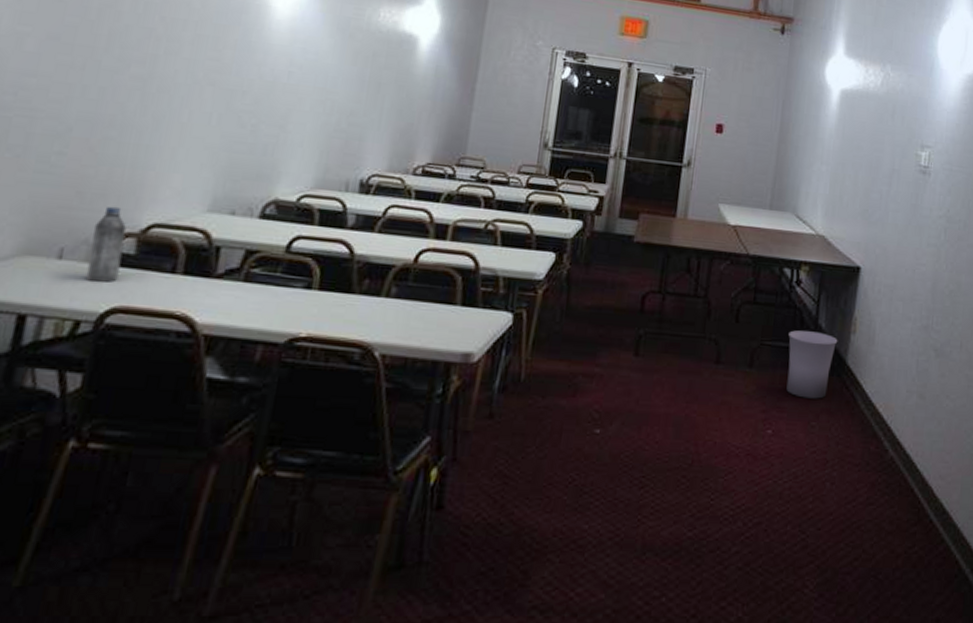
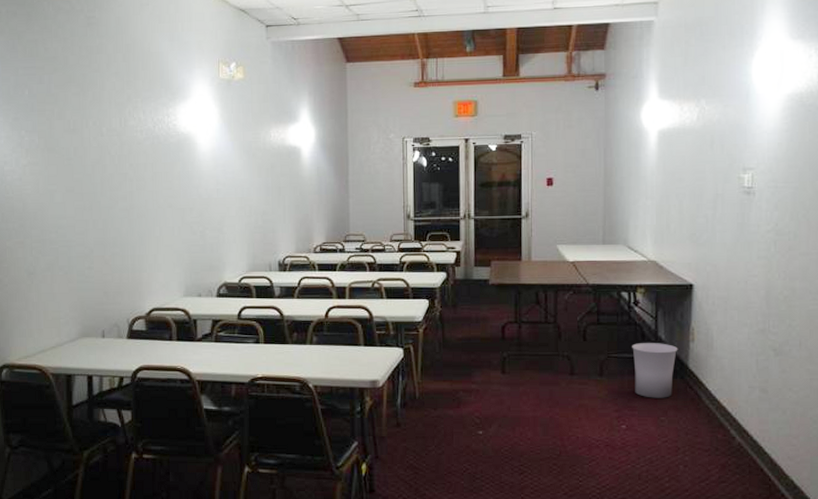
water bottle: present [85,206,126,282] -> none [118,299,139,350]

